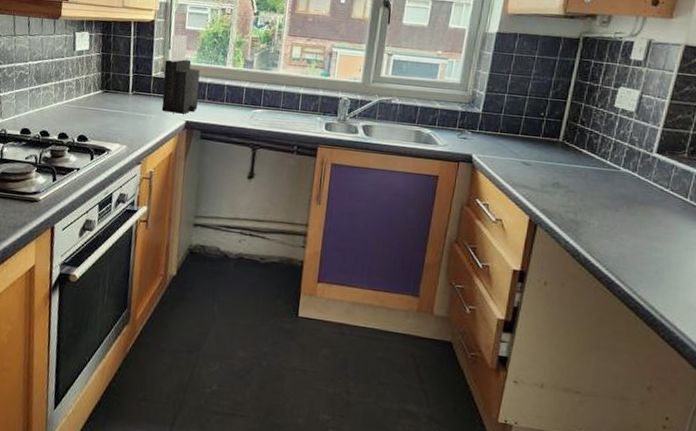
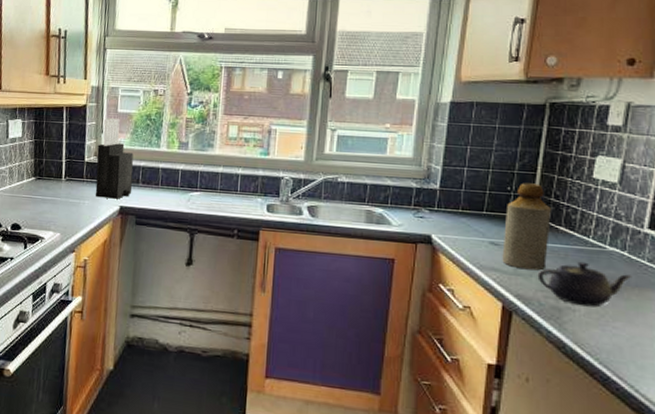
bottle: none [532,109,577,189] -> present [502,183,551,271]
teapot: none [561,180,640,221] -> present [537,261,632,308]

